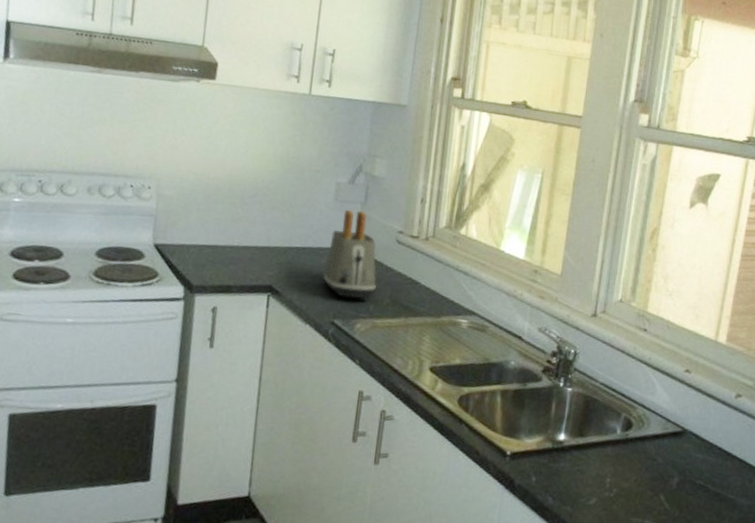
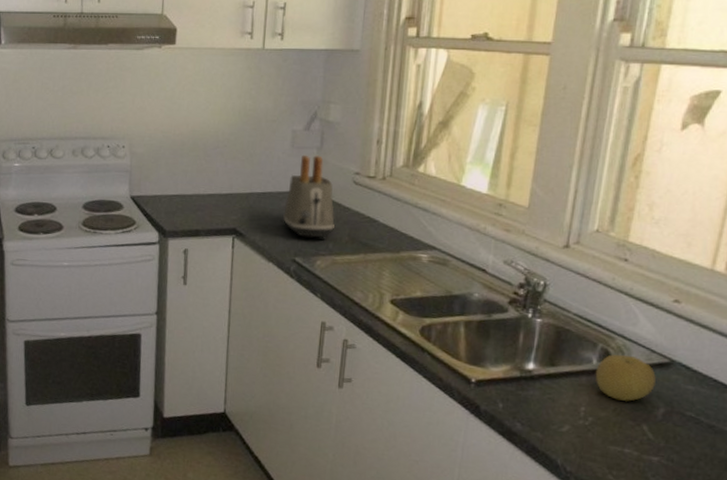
fruit: none [619,424,671,471] -> present [595,354,656,401]

